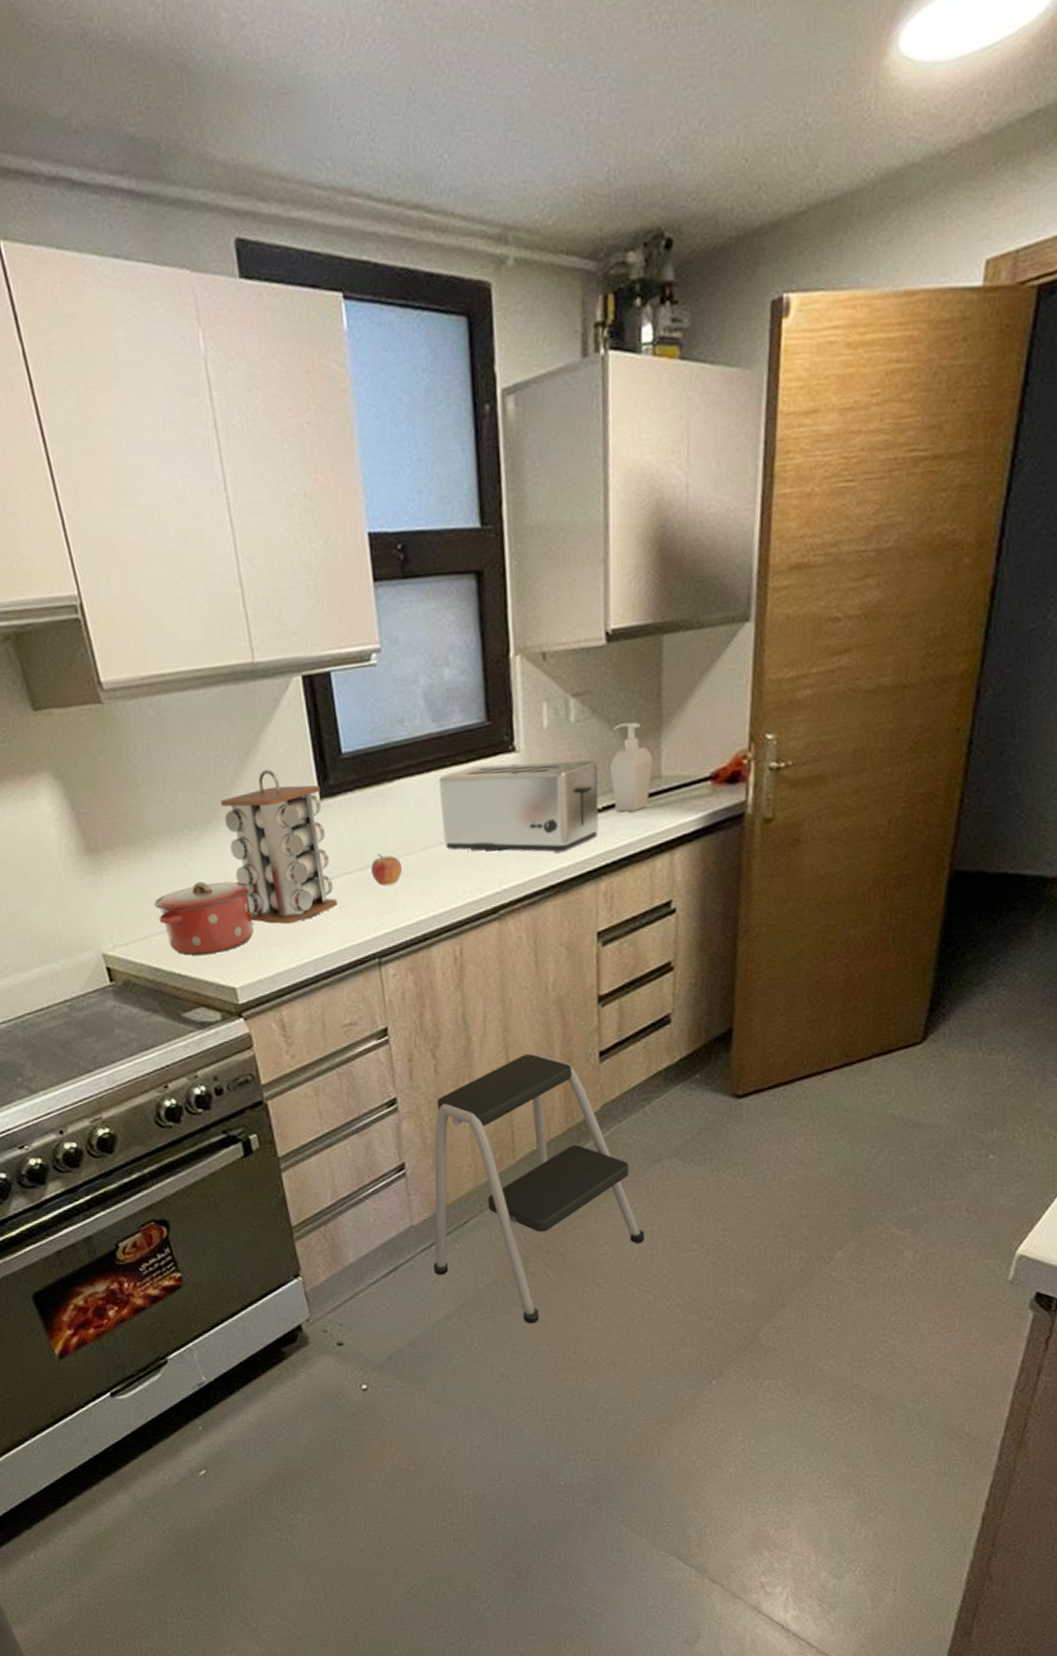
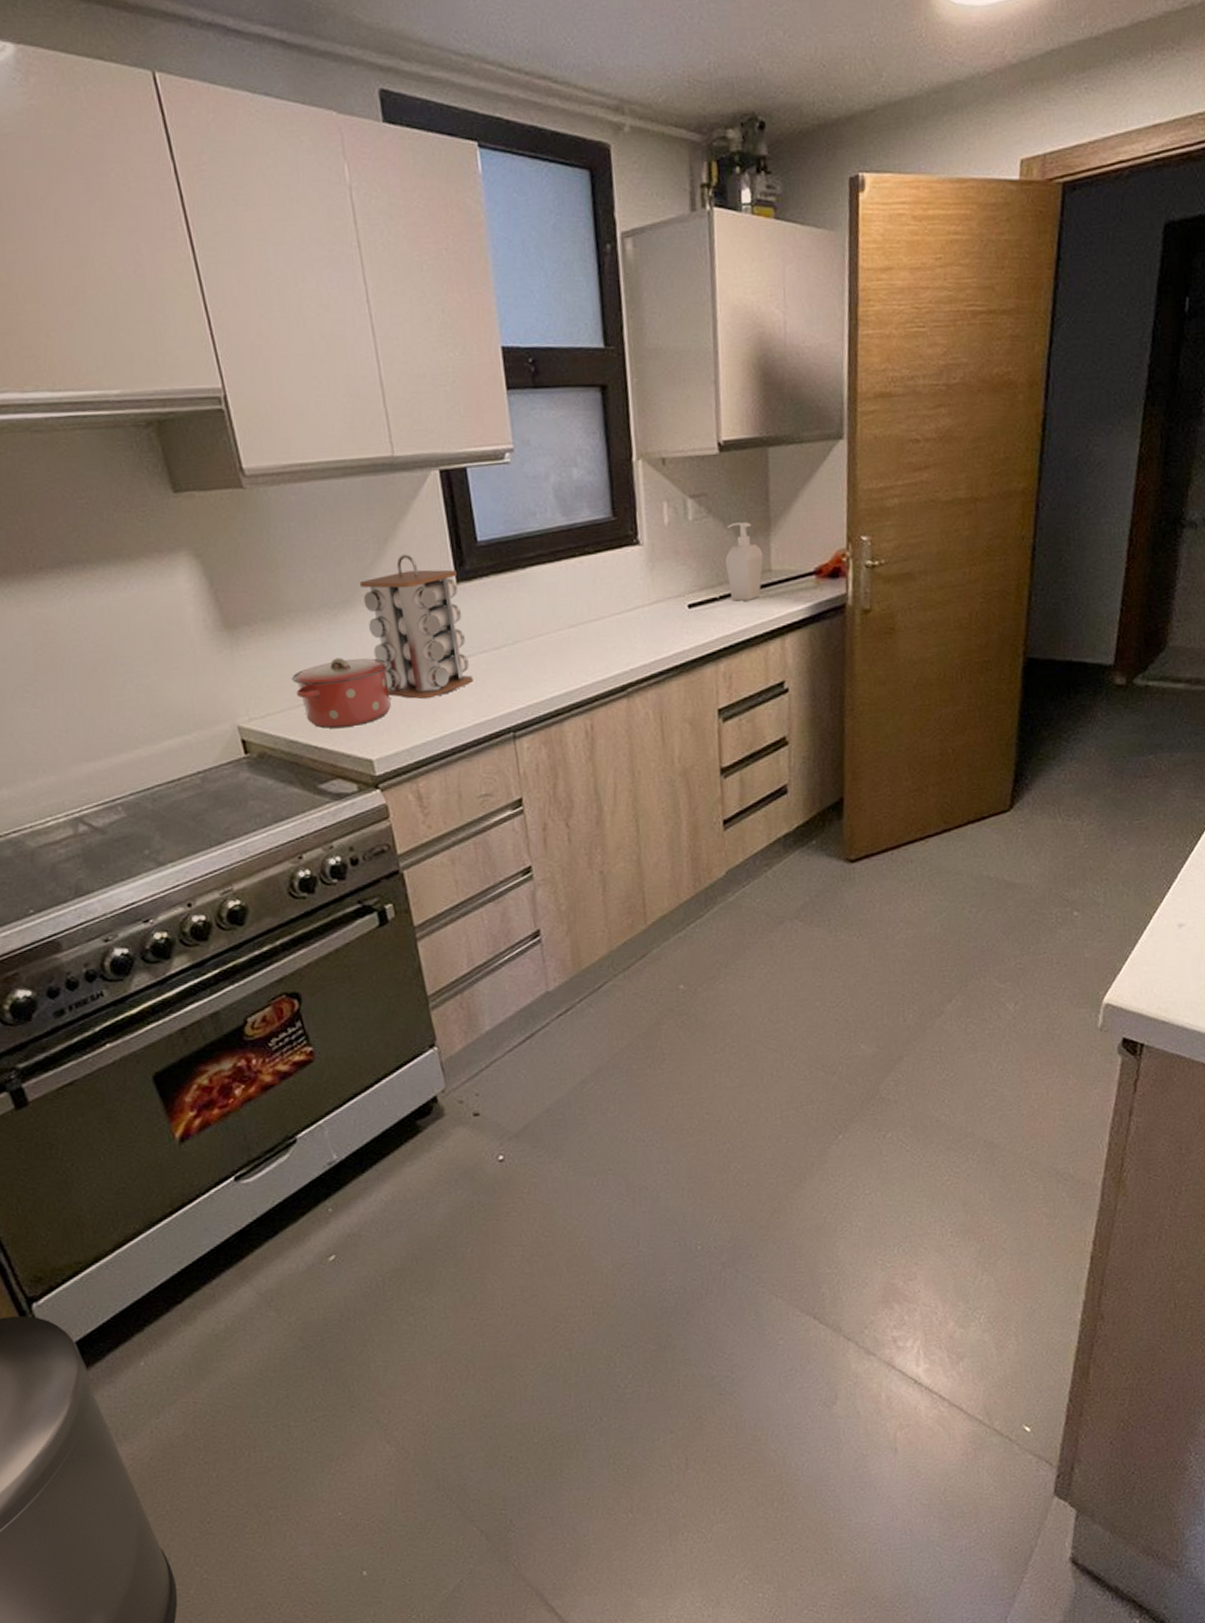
fruit: present [371,854,403,886] -> none [505,634,536,664]
step stool: present [433,1054,645,1323] -> none [569,823,771,1085]
toaster: present [439,760,599,853] -> none [569,554,717,636]

